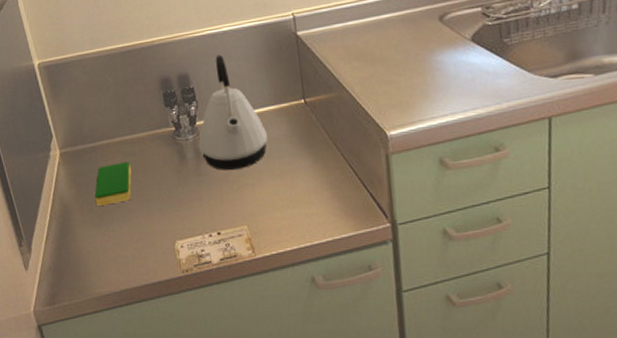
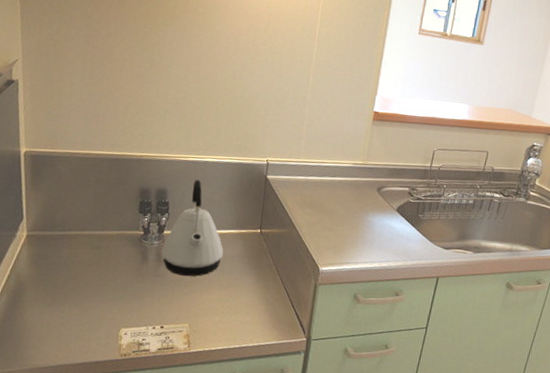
dish sponge: present [94,162,132,206] -> none [52,253,95,288]

